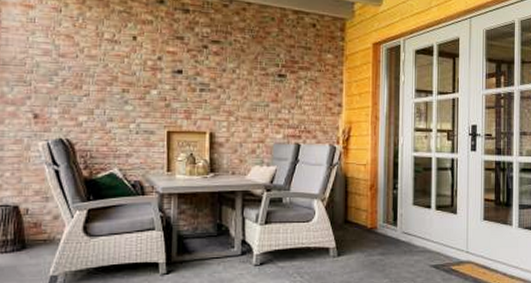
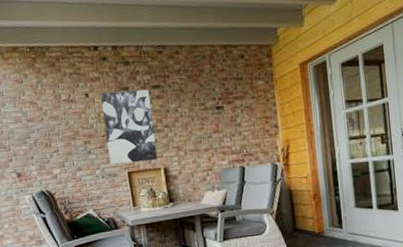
wall art: none [147,37,207,122] -> present [100,89,158,166]

